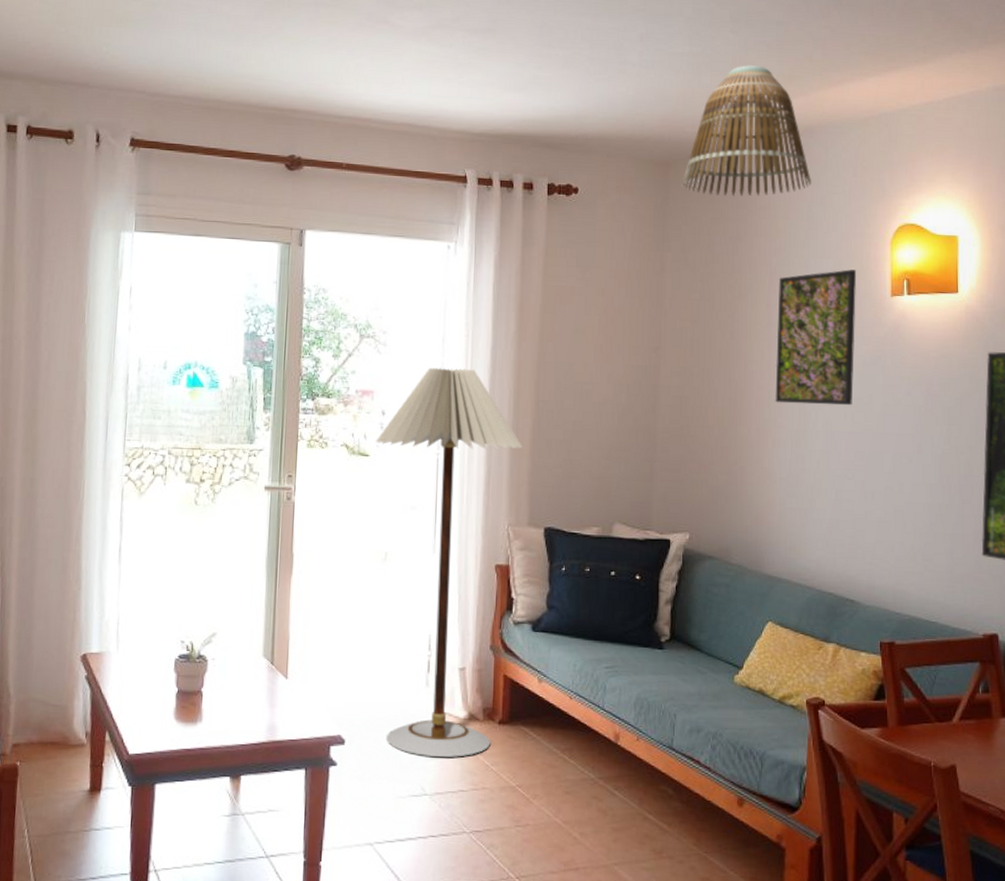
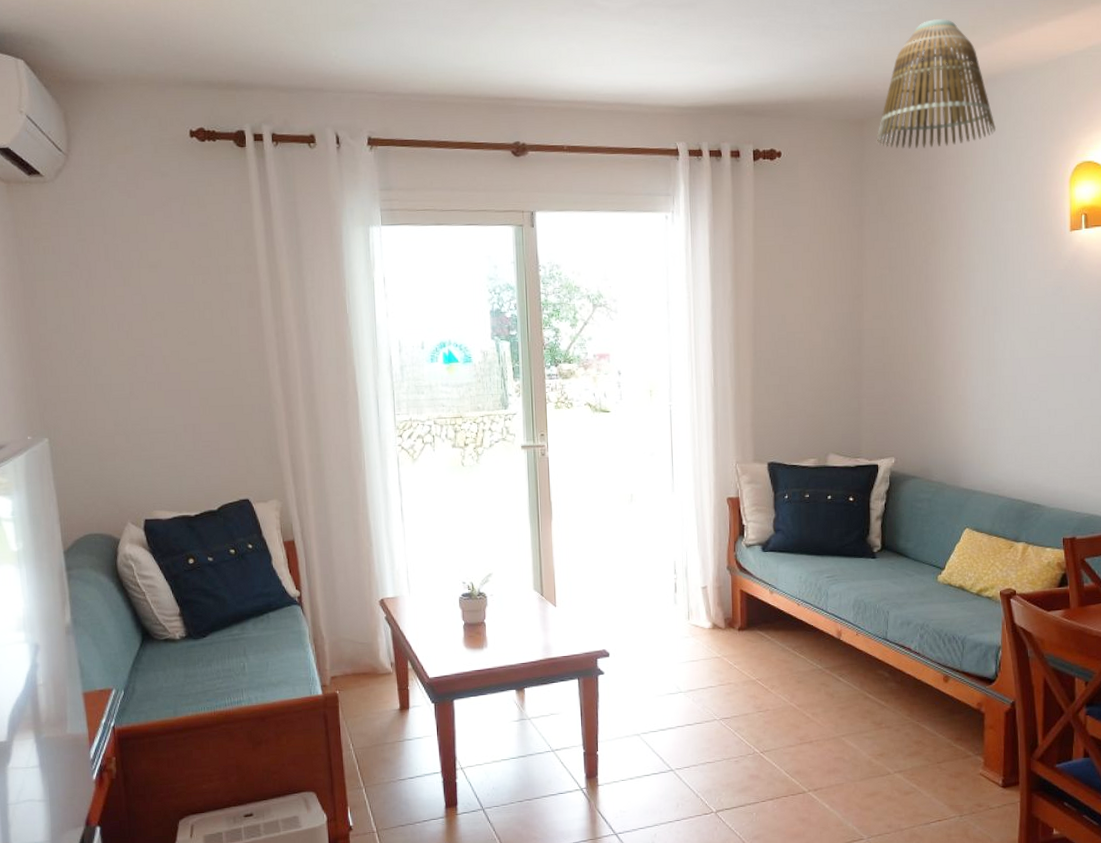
floor lamp: present [375,367,523,757] -> none [614,328,745,661]
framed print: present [775,269,857,406] -> none [966,209,1039,337]

